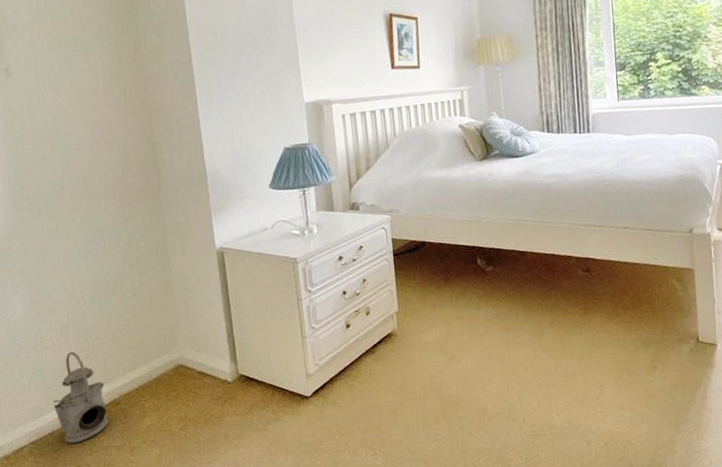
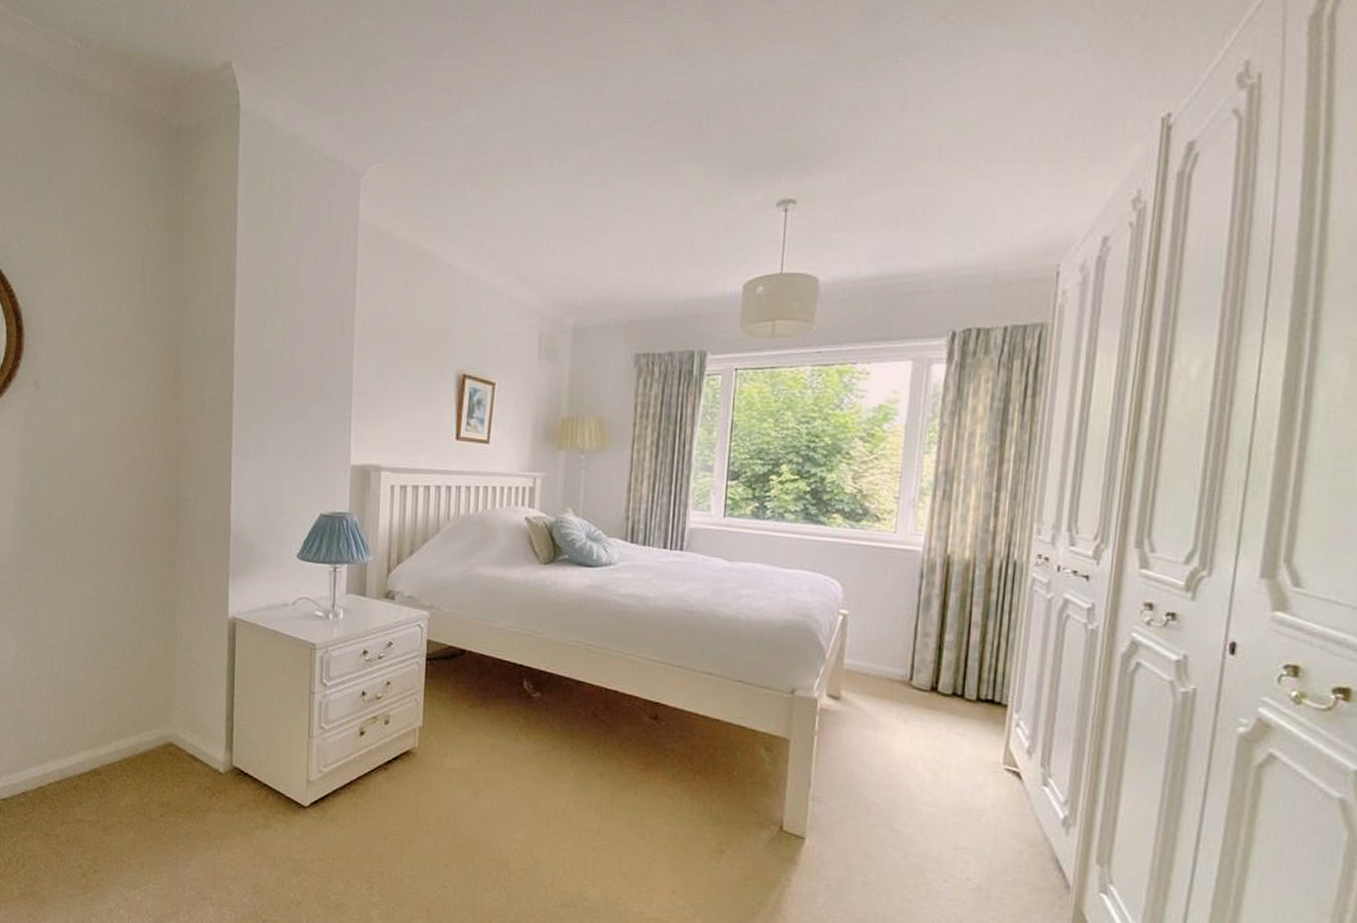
lantern: present [53,351,108,443] -> none [31,706,87,809]

